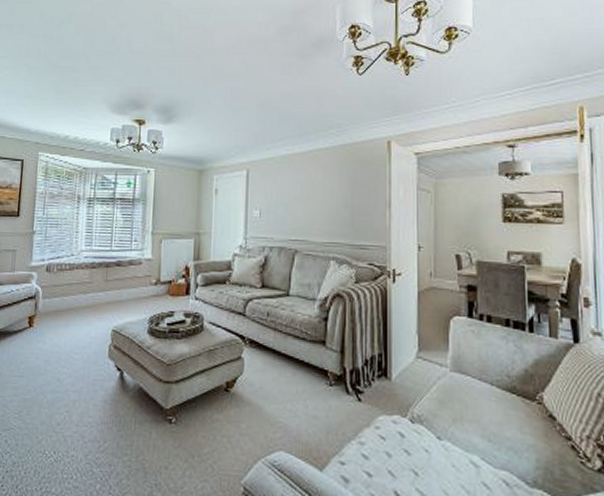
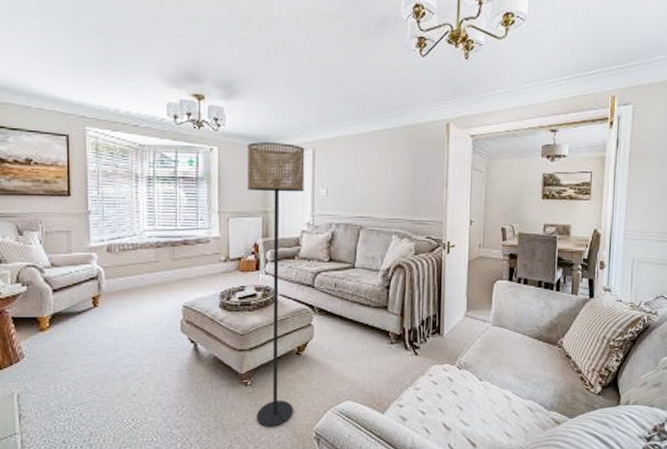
floor lamp: none [179,164,239,475] -> present [246,142,305,427]

